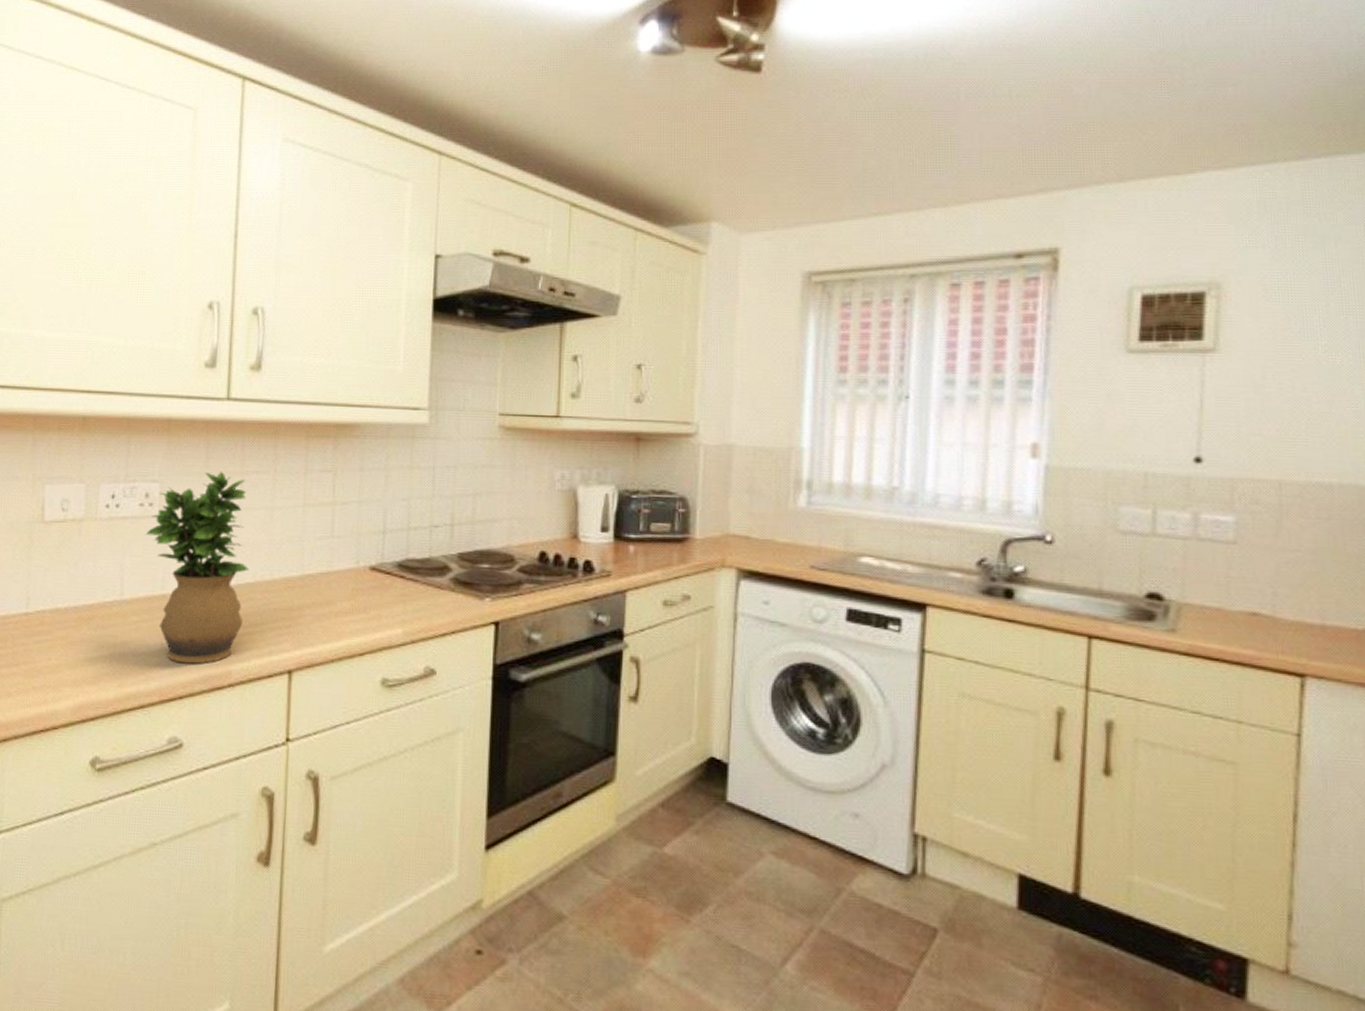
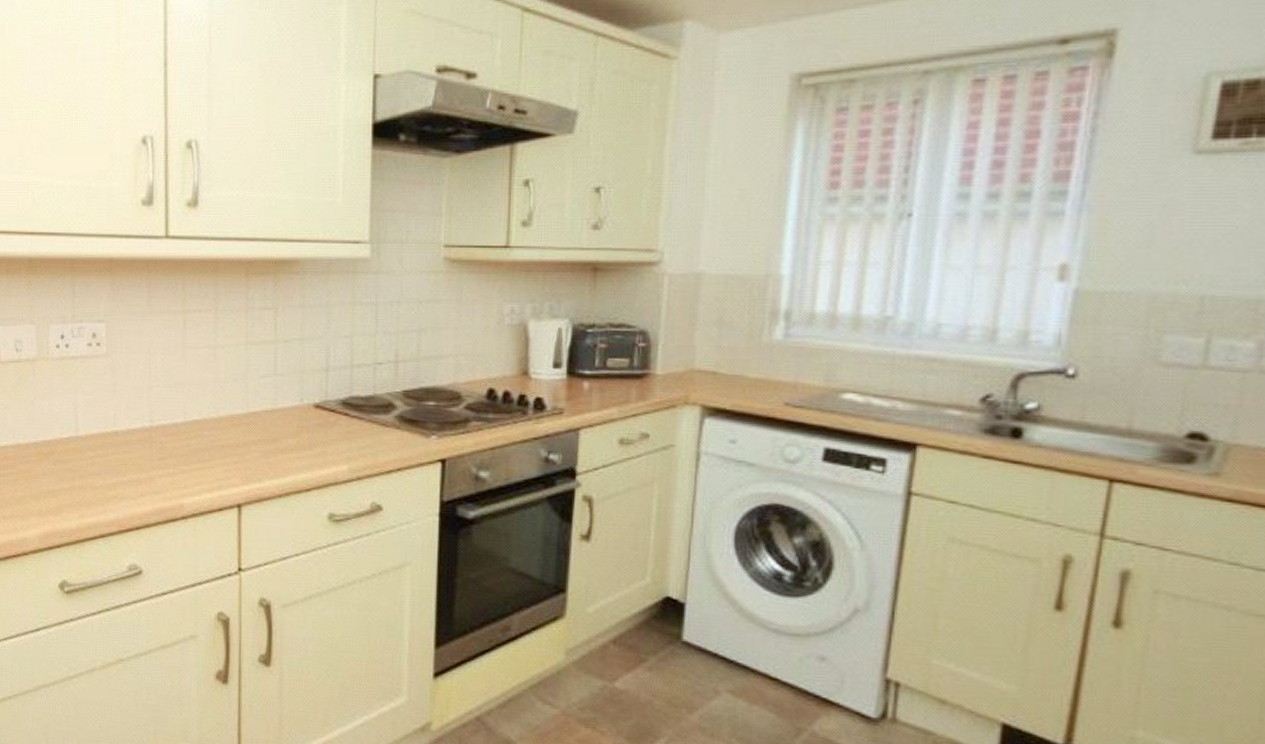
potted plant: present [145,472,249,664] -> none [95,311,195,497]

